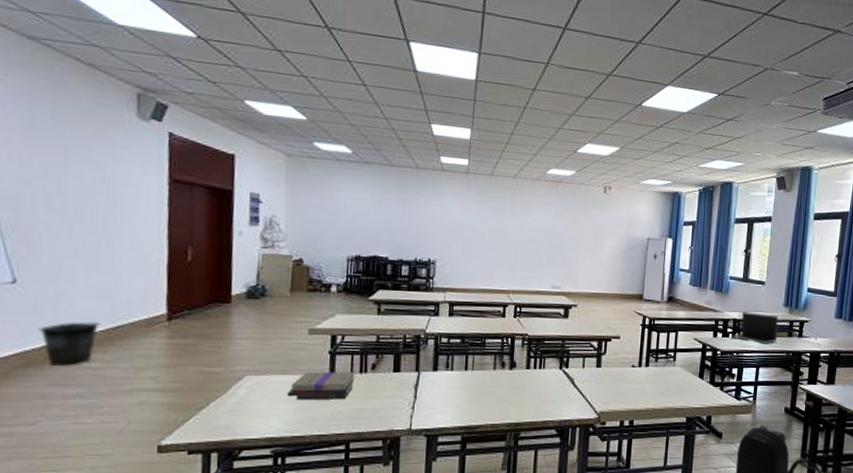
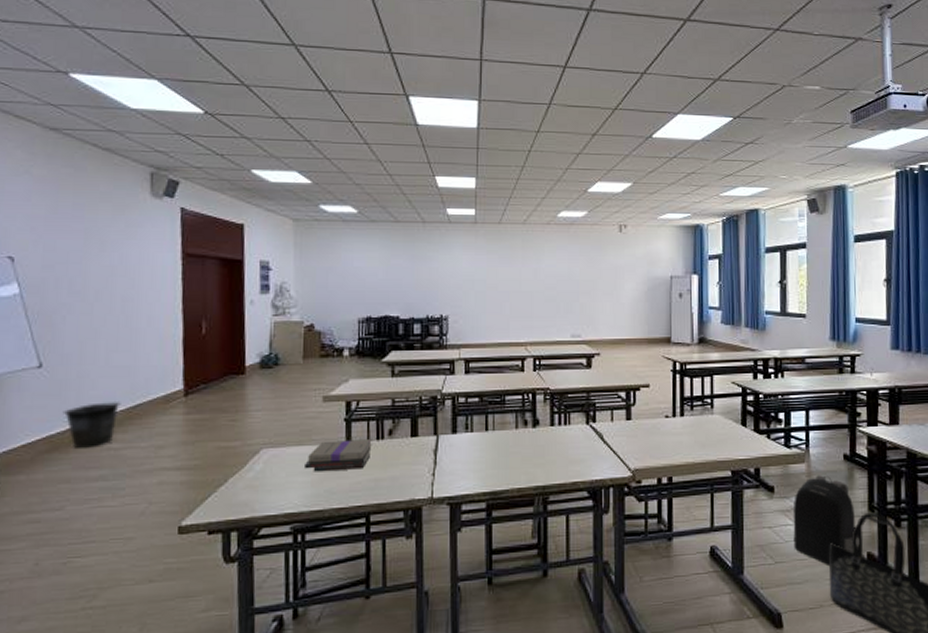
laptop computer: present [730,310,778,344] -> none [773,347,826,384]

